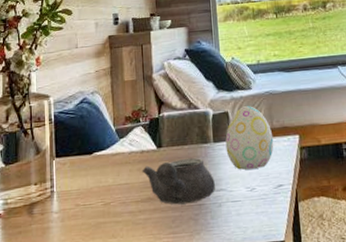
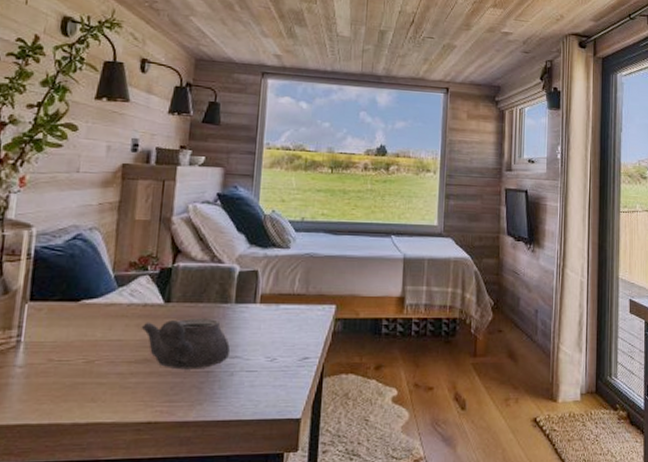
decorative egg: present [225,106,274,170] -> none [249,267,307,337]

